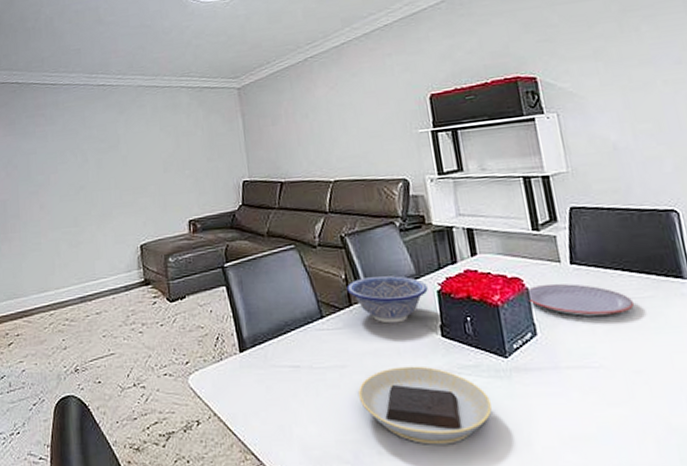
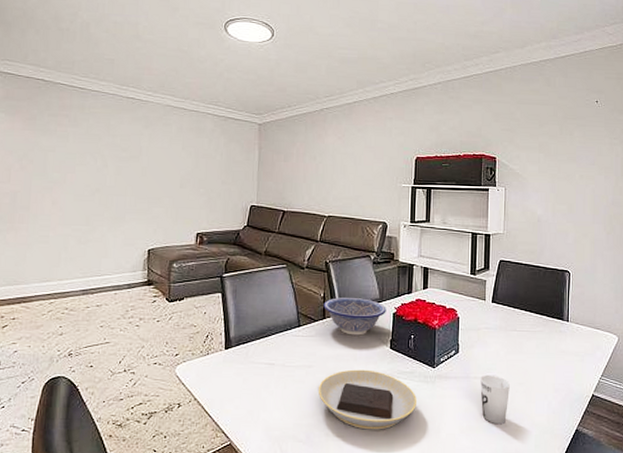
plate: present [525,283,634,316] -> none [457,315,528,342]
cup: none [575,361,627,432] -> present [480,374,510,425]

